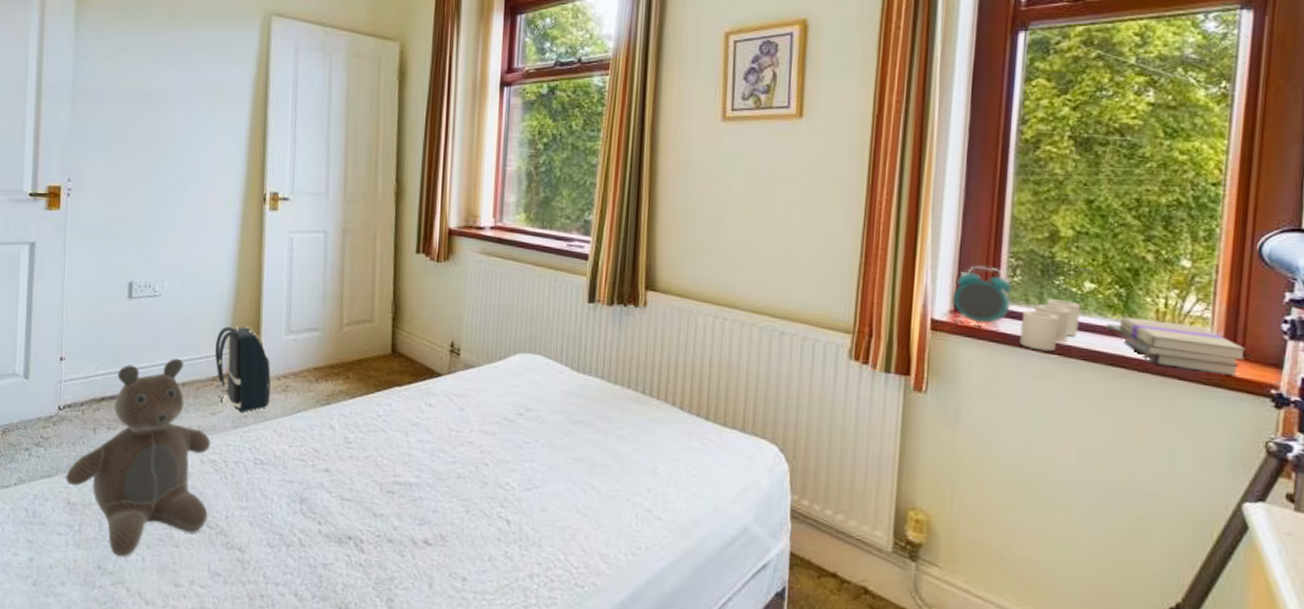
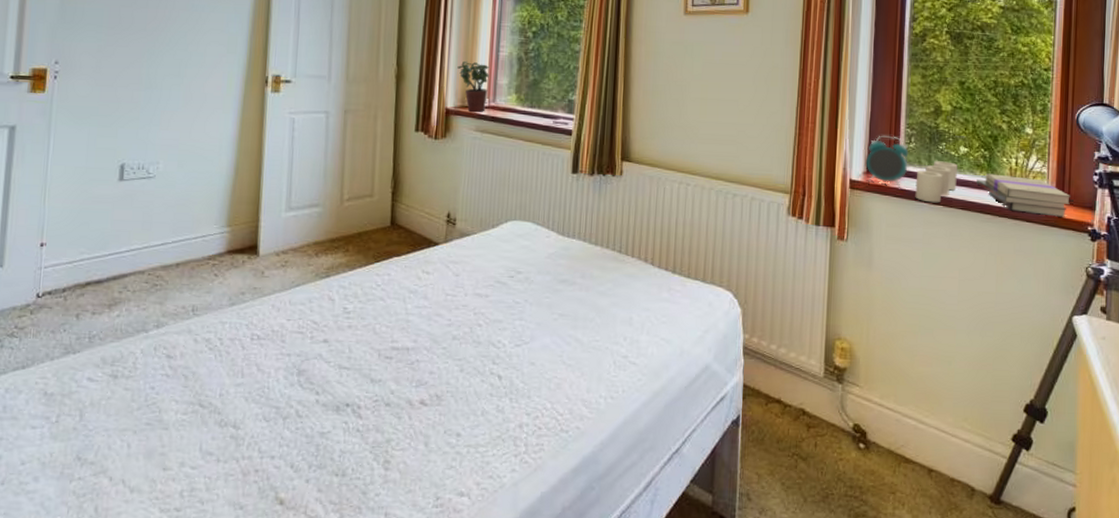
stuffed animal: present [66,358,211,557] -> none [43,239,206,445]
backpack: present [206,326,271,415] -> none [201,204,270,294]
potted plant: none [460,177,496,234] -> present [457,62,490,113]

